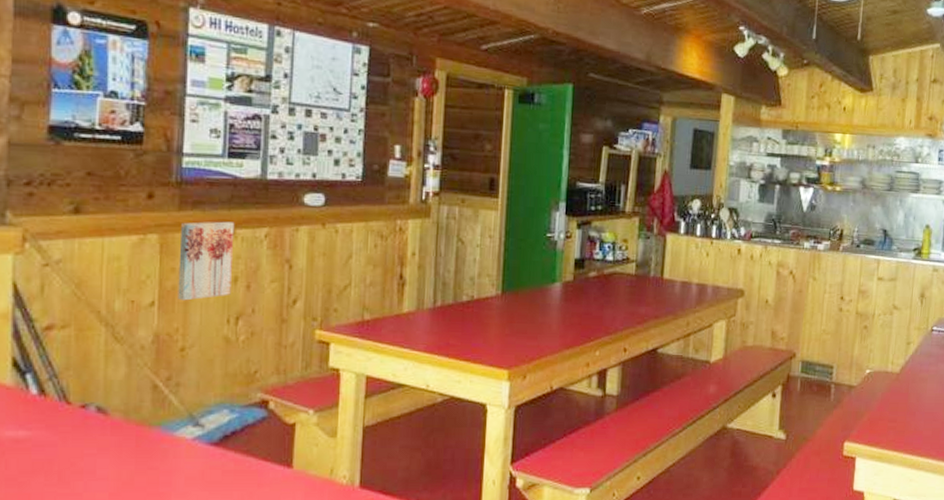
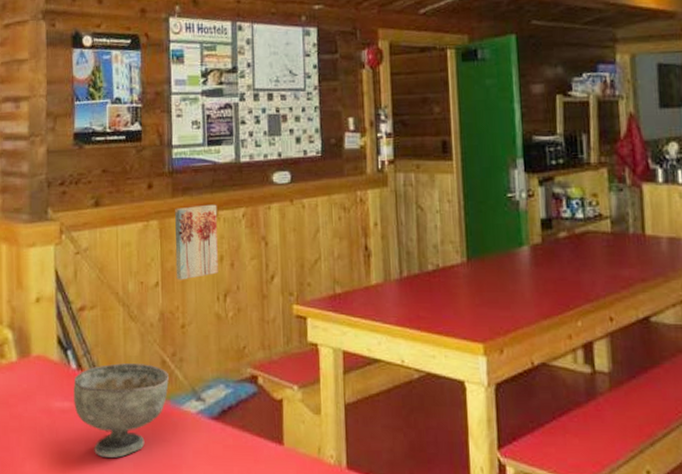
bowl: none [32,388,160,488] -> present [73,363,169,458]

